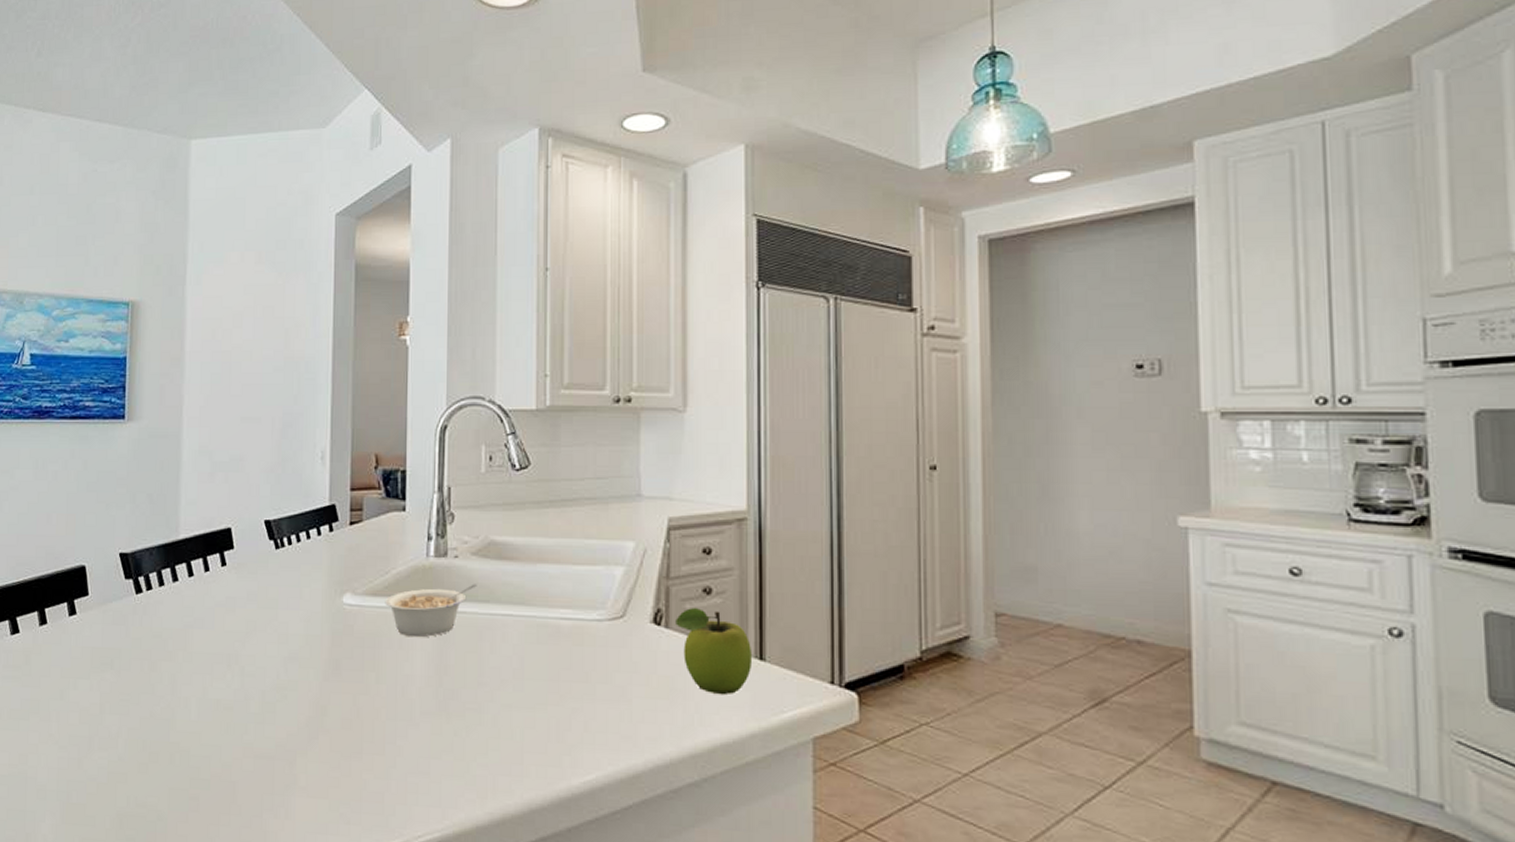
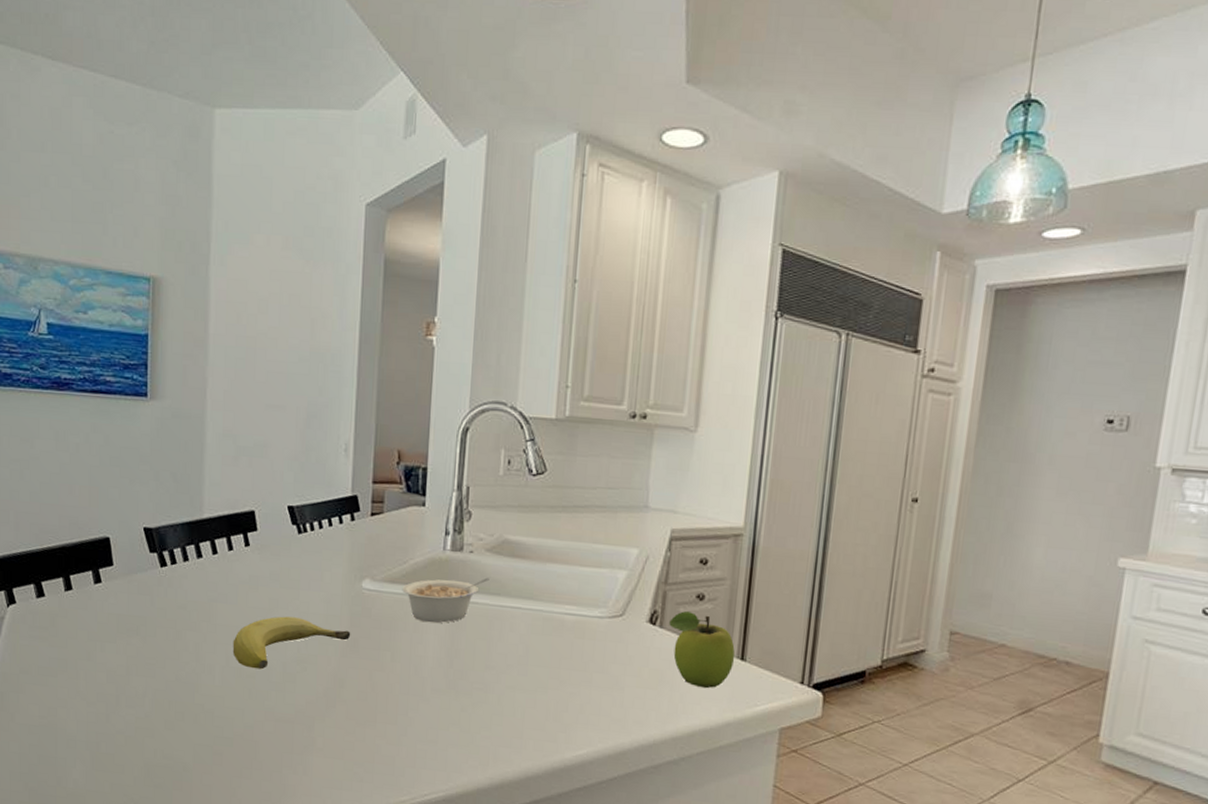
fruit: none [209,639,333,700] -> present [232,616,351,670]

